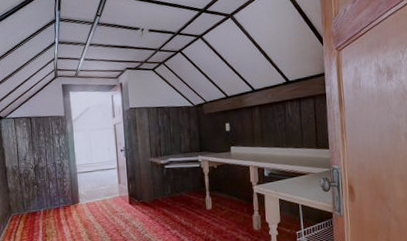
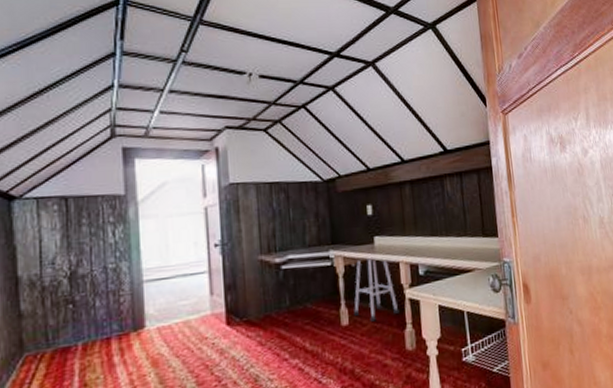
stool: none [215,161,249,208] -> present [354,256,400,322]

